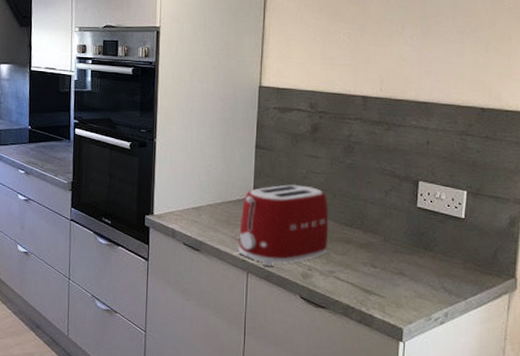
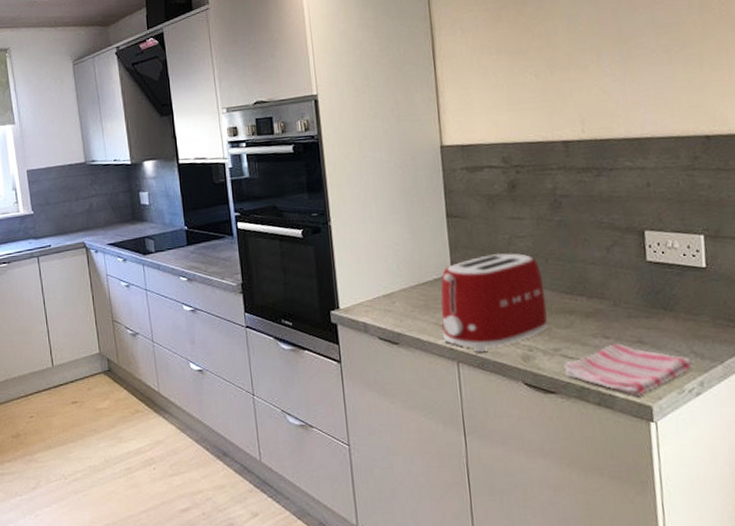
dish towel: none [336,272,443,319] -> present [564,343,694,396]

